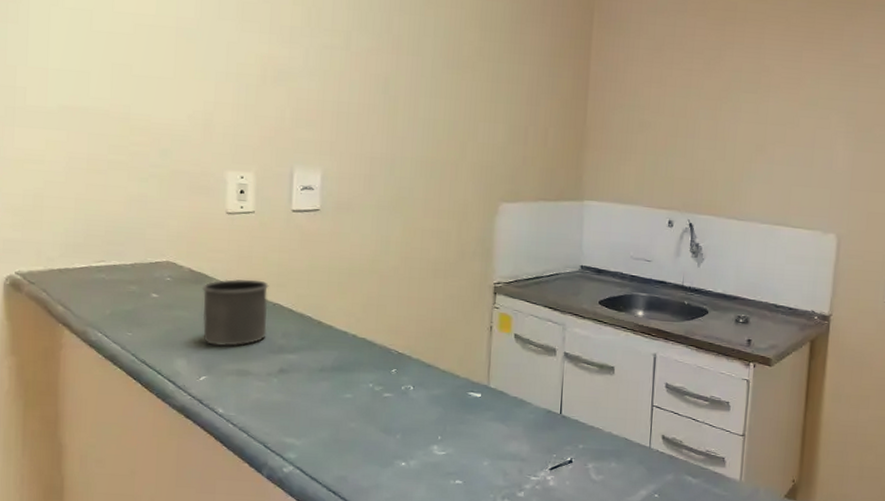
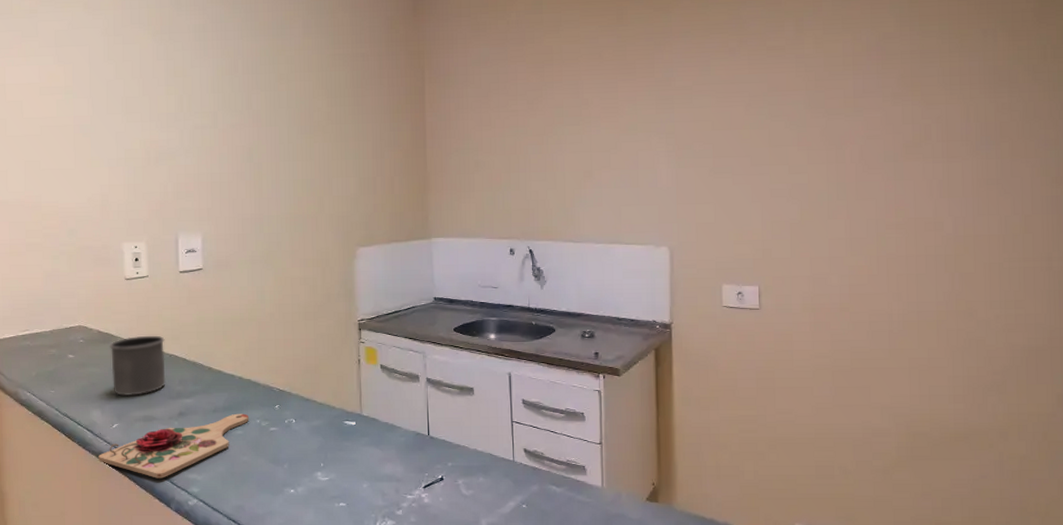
cutting board: none [180,375,361,441] -> present [98,413,249,479]

